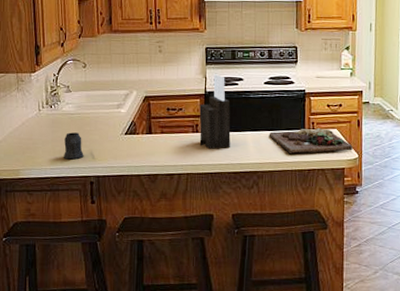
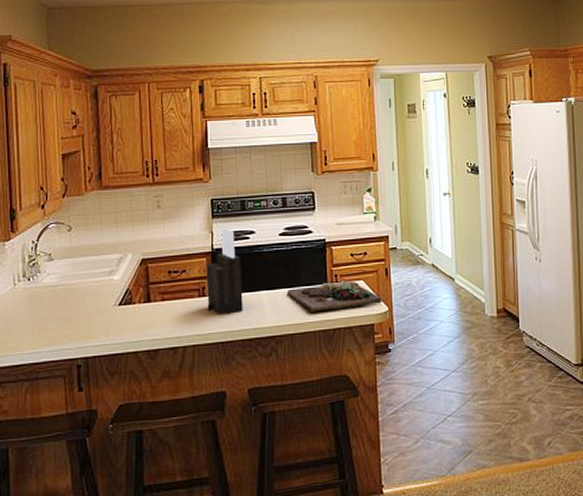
mug: present [64,132,84,160] -> none [44,308,69,341]

